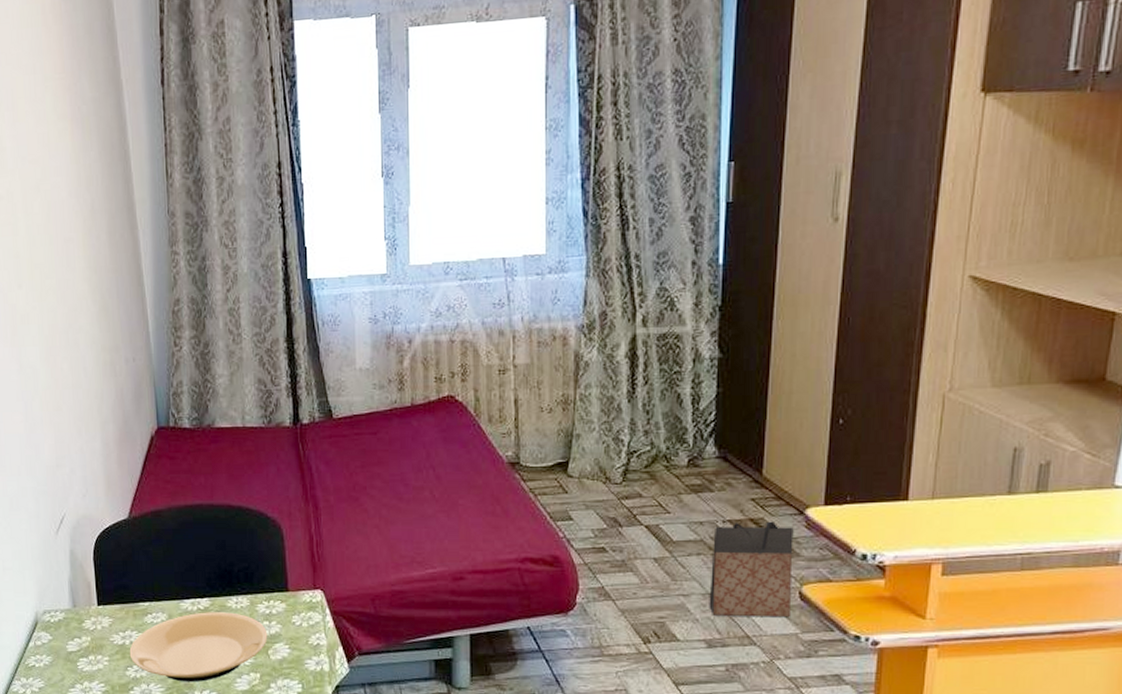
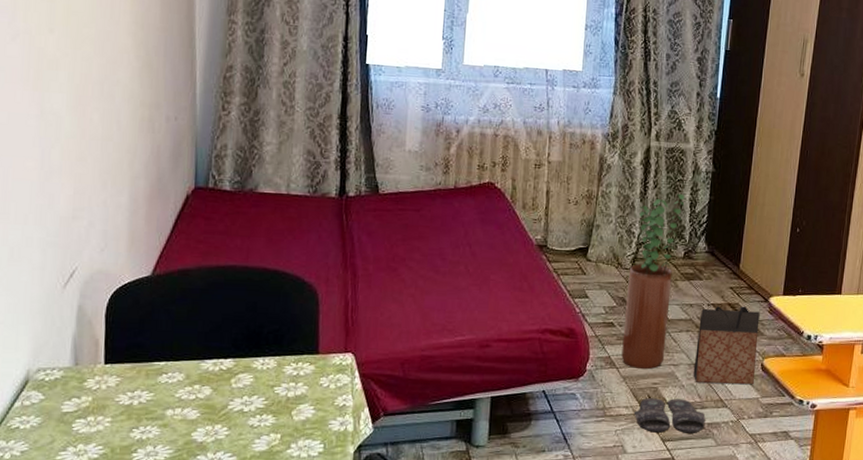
plate: present [129,612,268,683] -> none [136,372,293,444]
vase: none [617,377,685,600] -> present [621,185,685,369]
slippers: none [637,634,728,676] -> present [633,398,706,433]

